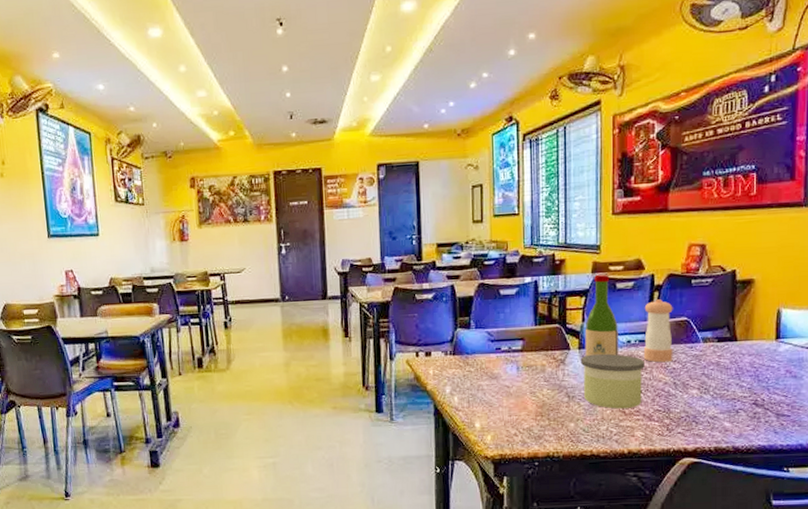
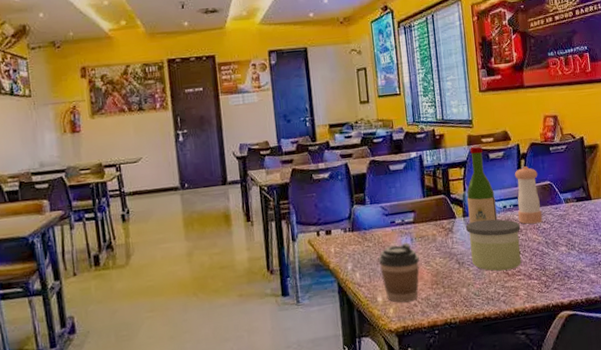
coffee cup: none [479,371,524,431] -> present [378,242,420,303]

